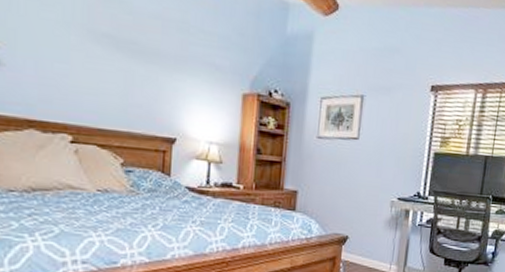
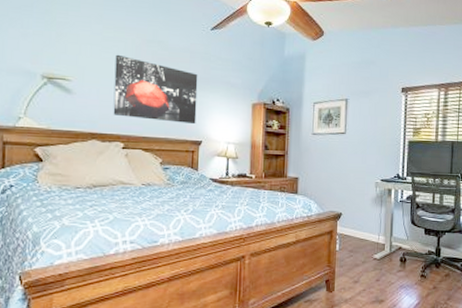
wall art: none [57,15,173,115] -> present [113,54,198,124]

